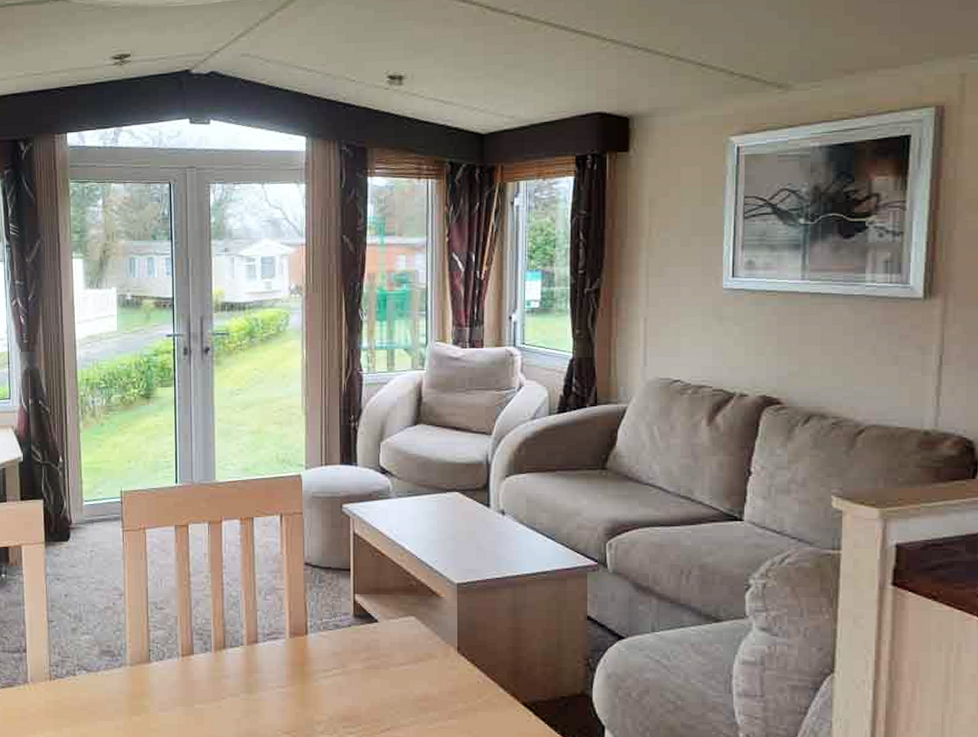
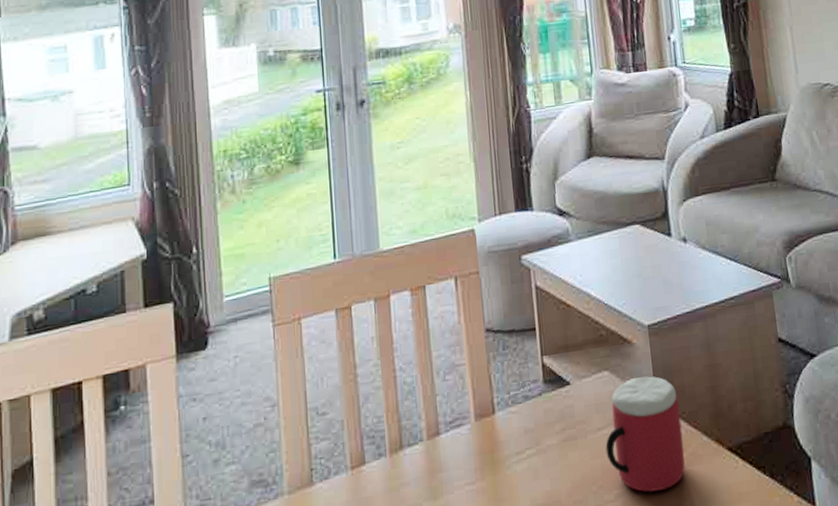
mug: none [405,627,480,726] -> present [605,376,685,493]

